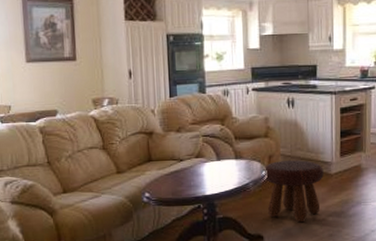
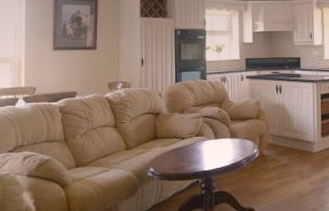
footstool: present [263,159,324,222] -> none [255,139,308,196]

